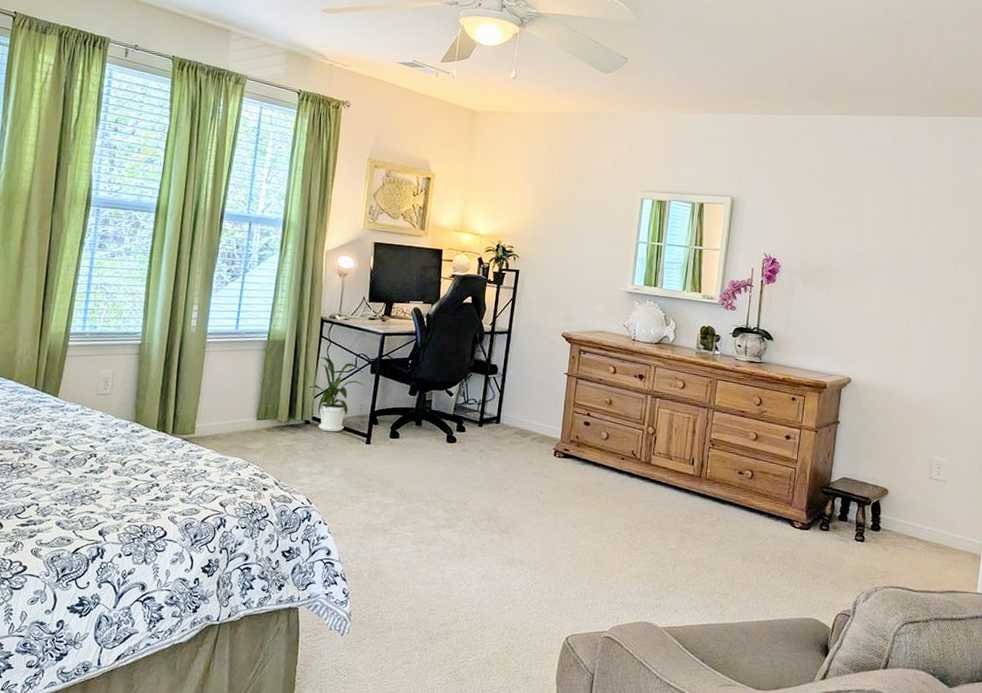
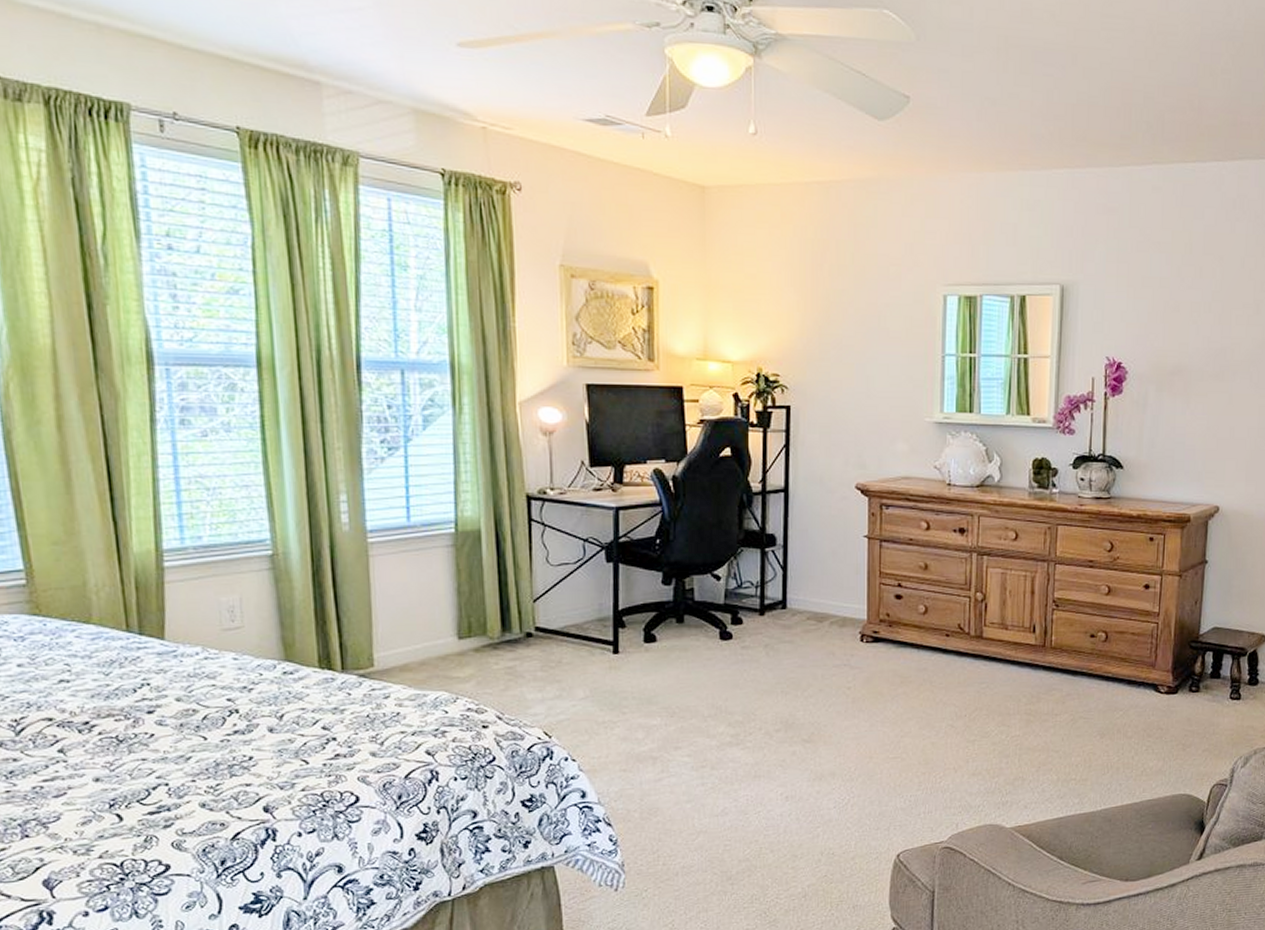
house plant: present [308,356,365,432] -> none [523,546,601,644]

